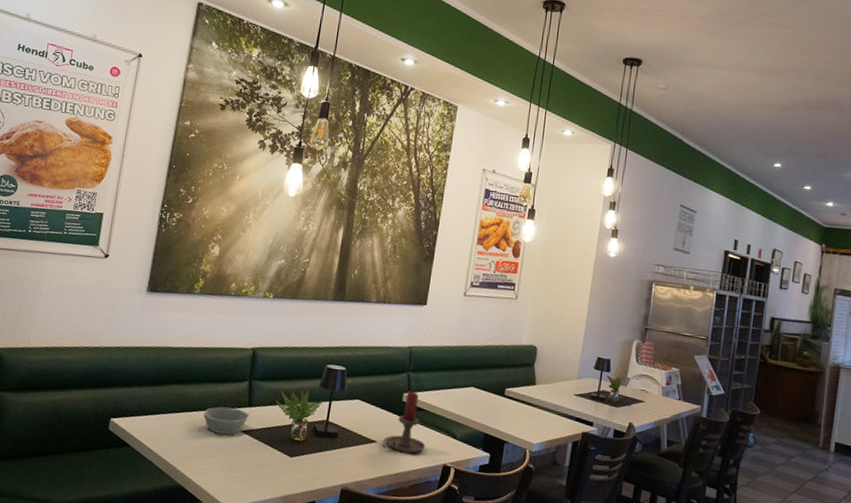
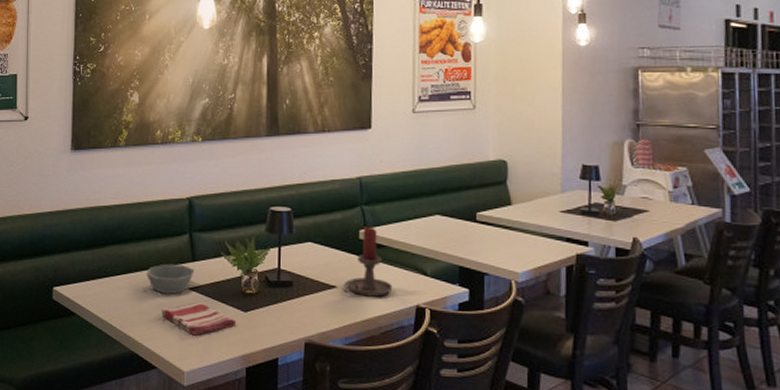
dish towel: none [212,444,282,475] -> present [161,301,237,336]

